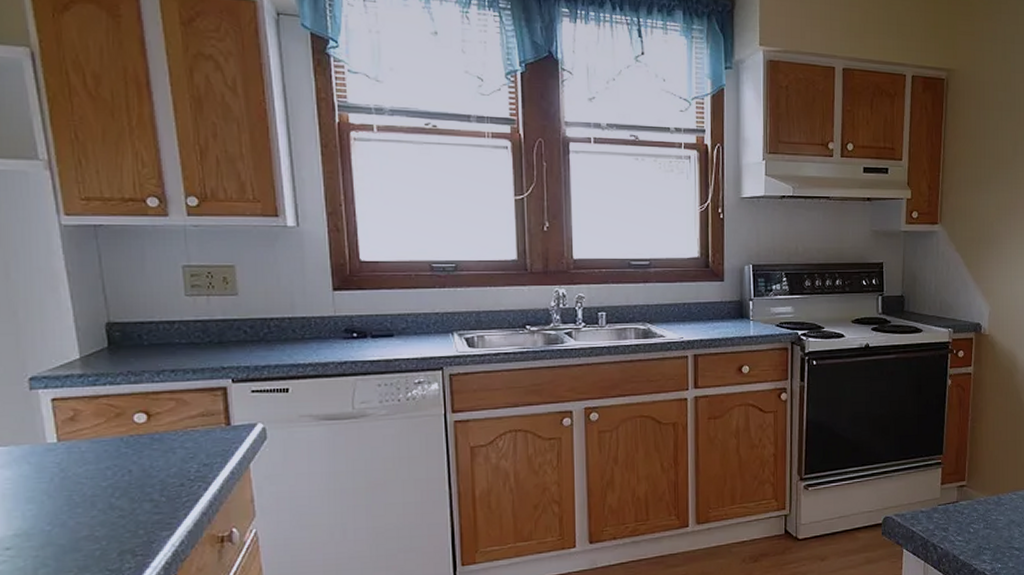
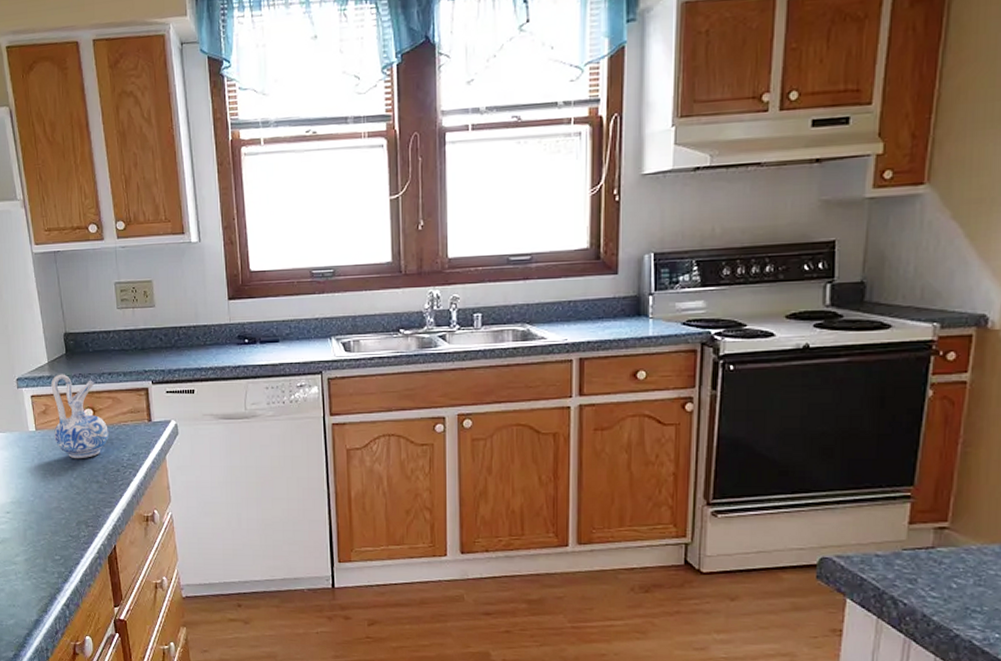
ceramic pitcher: none [84,371,169,474] -> present [51,374,109,458]

